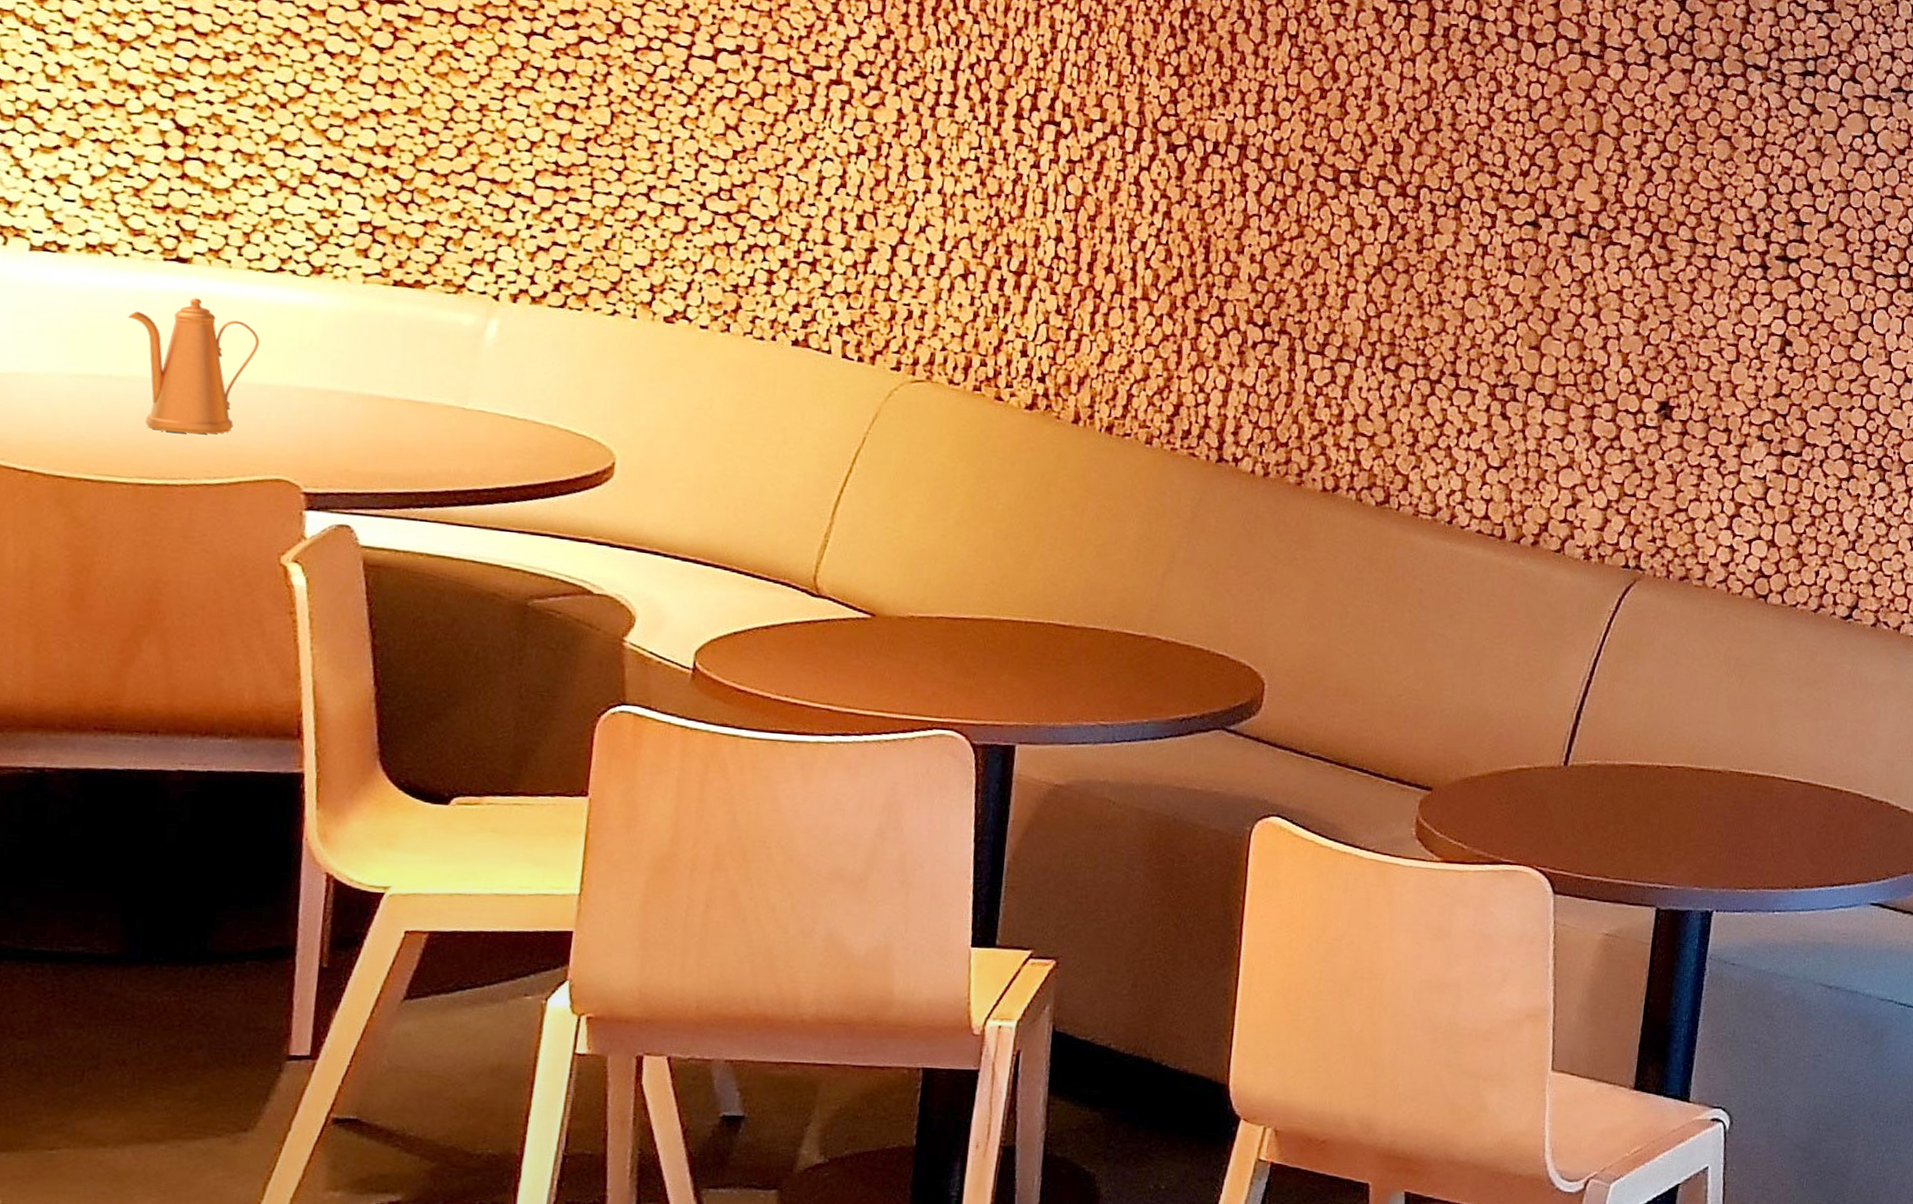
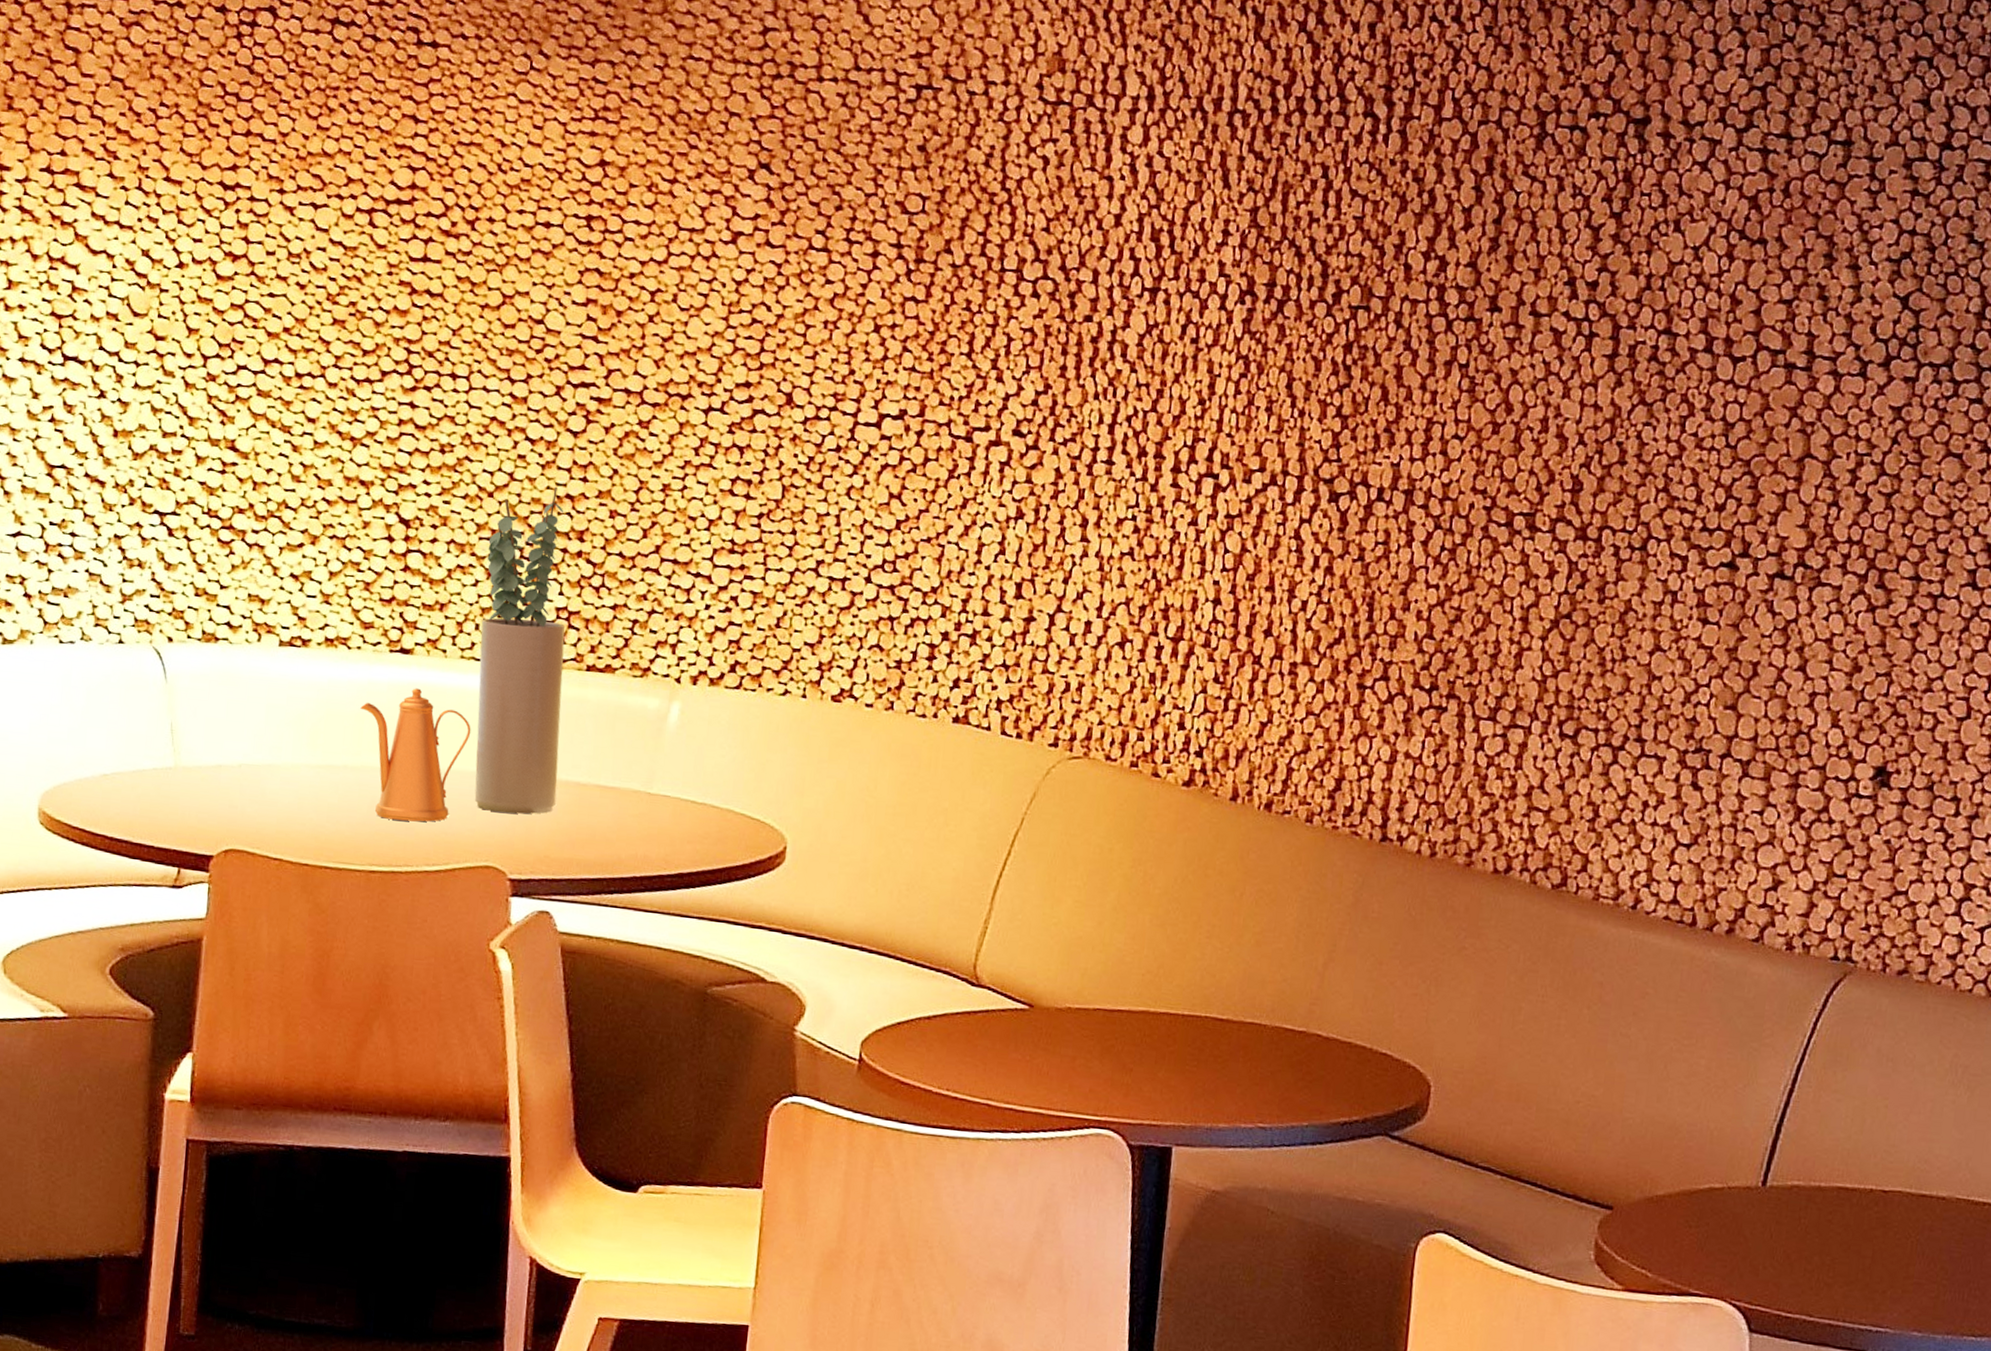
vase: none [263,101,369,428] -> present [474,486,565,814]

